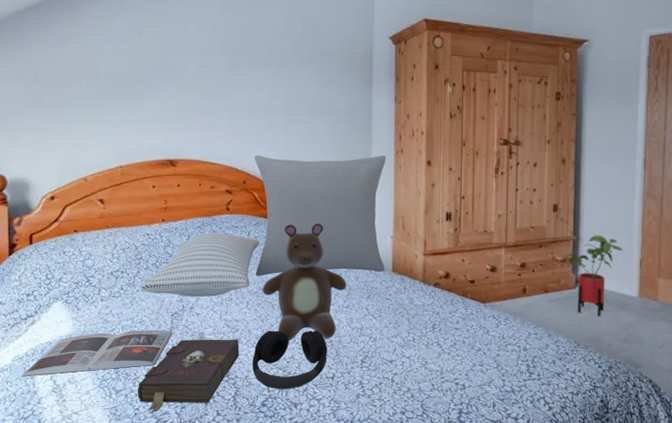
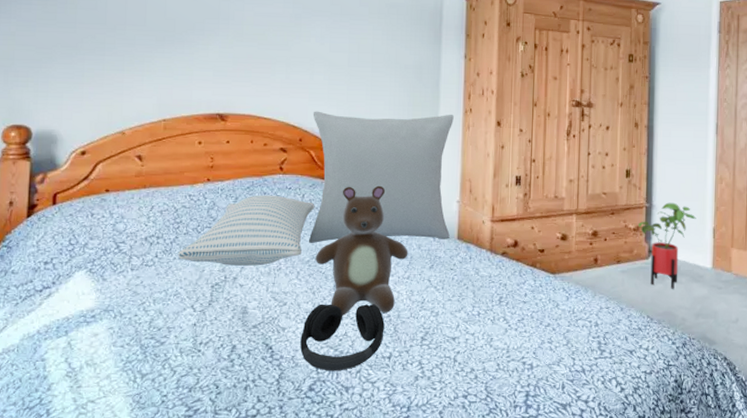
magazine: present [21,330,173,376] -> none [30,303,212,358]
book: present [137,339,240,414] -> none [166,314,287,401]

